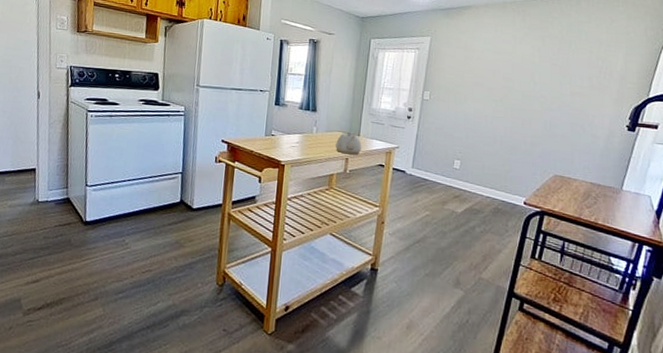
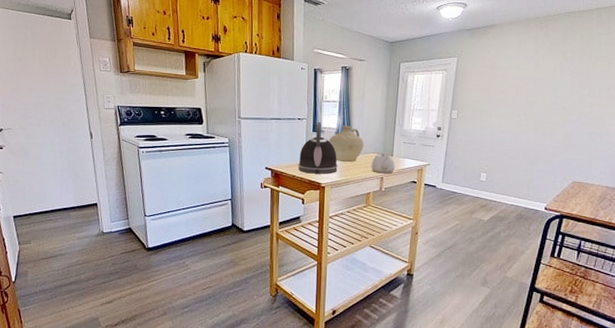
kettle: none [257,94,300,152] -> present [298,121,338,174]
ceramic jug: none [291,100,329,140] -> present [329,125,364,162]

